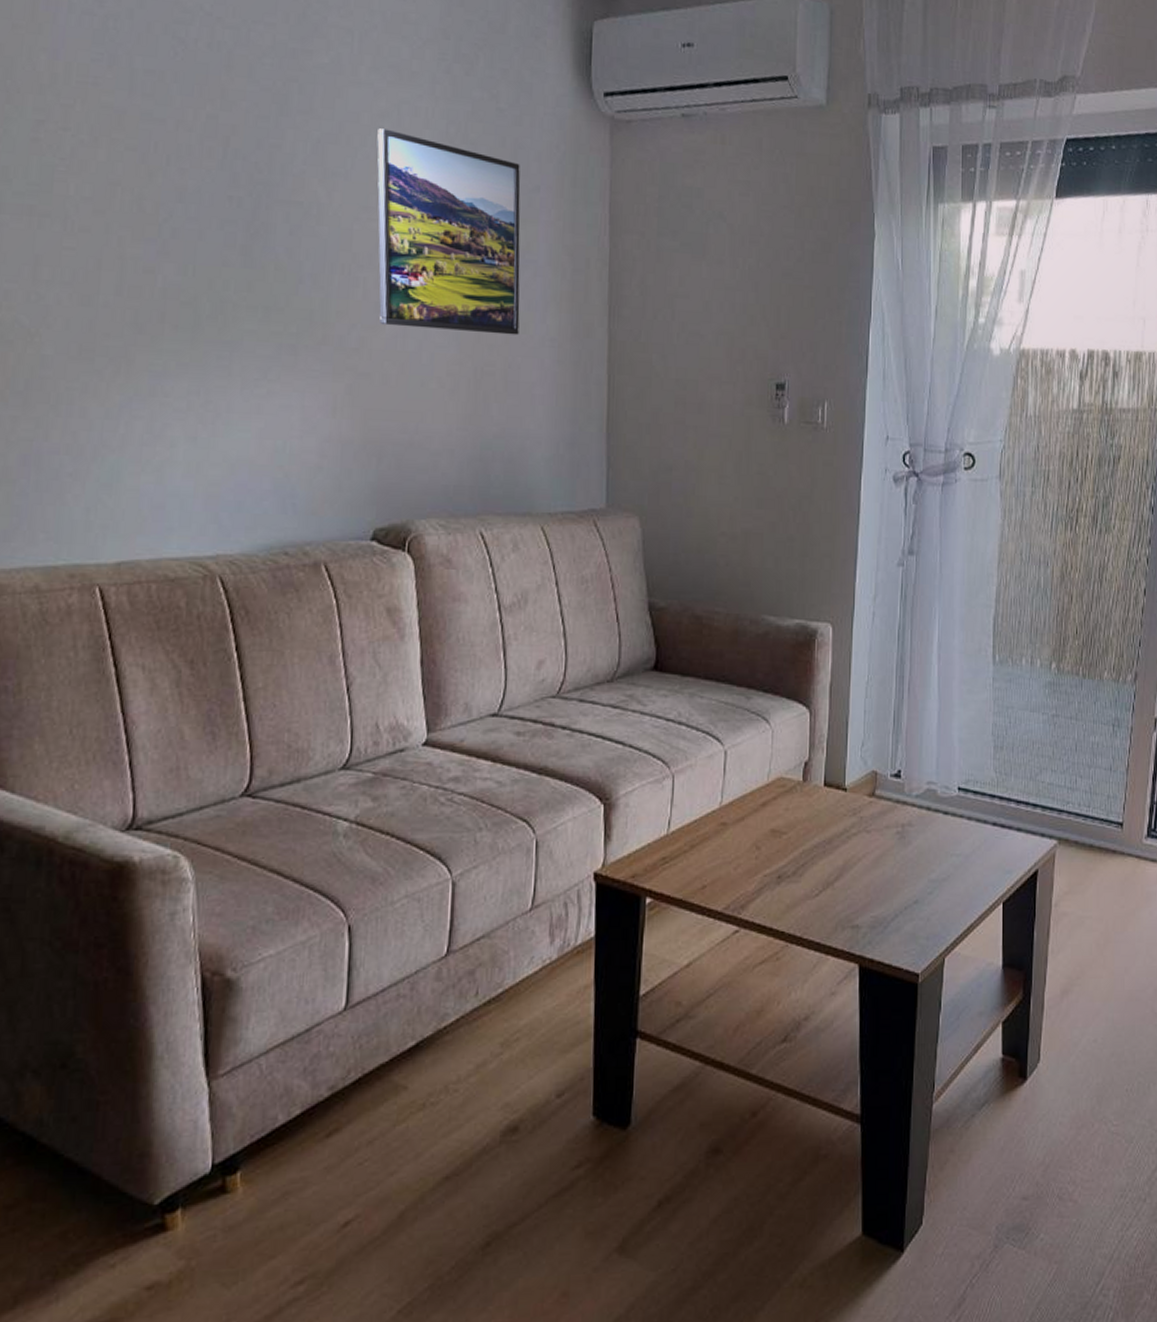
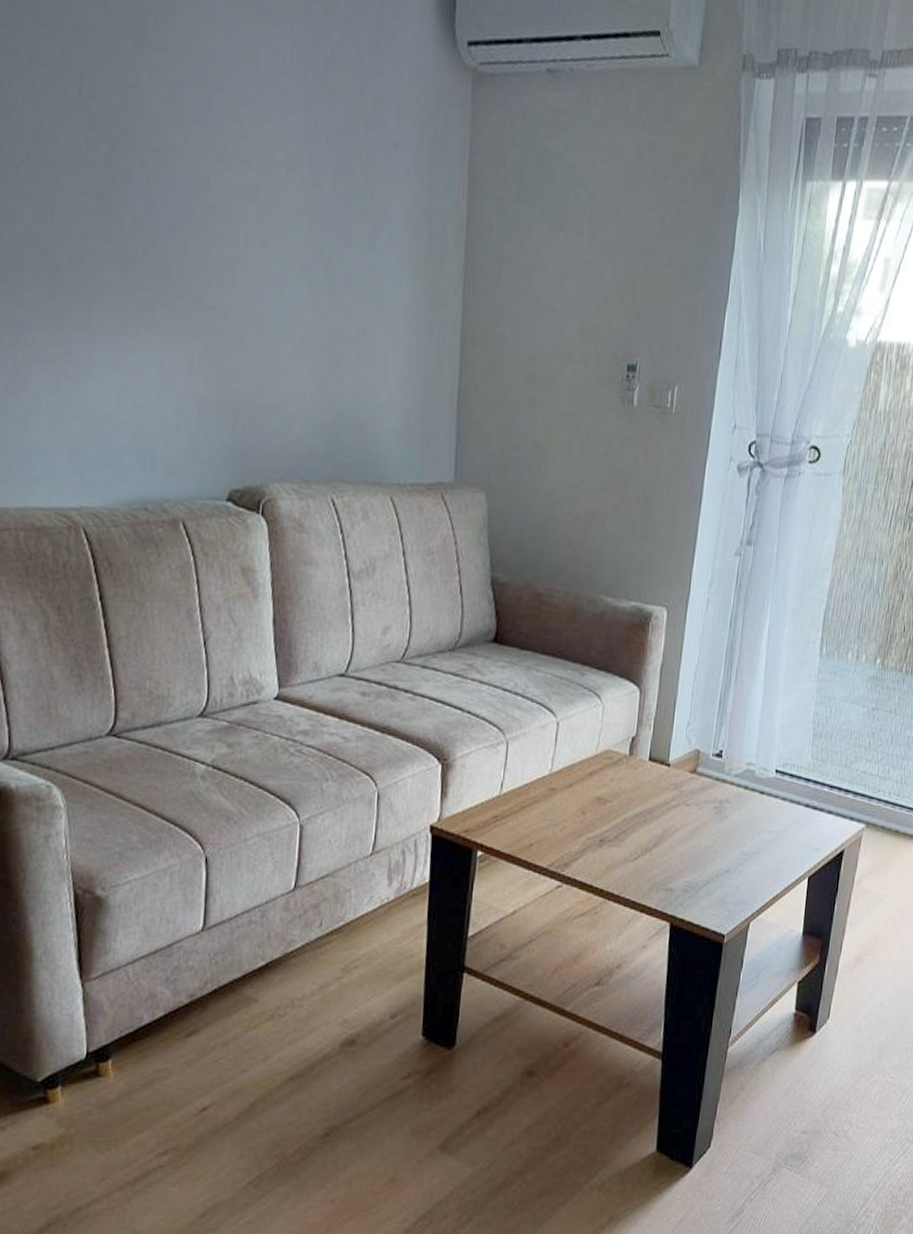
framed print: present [377,128,521,336] -> none [234,71,379,301]

